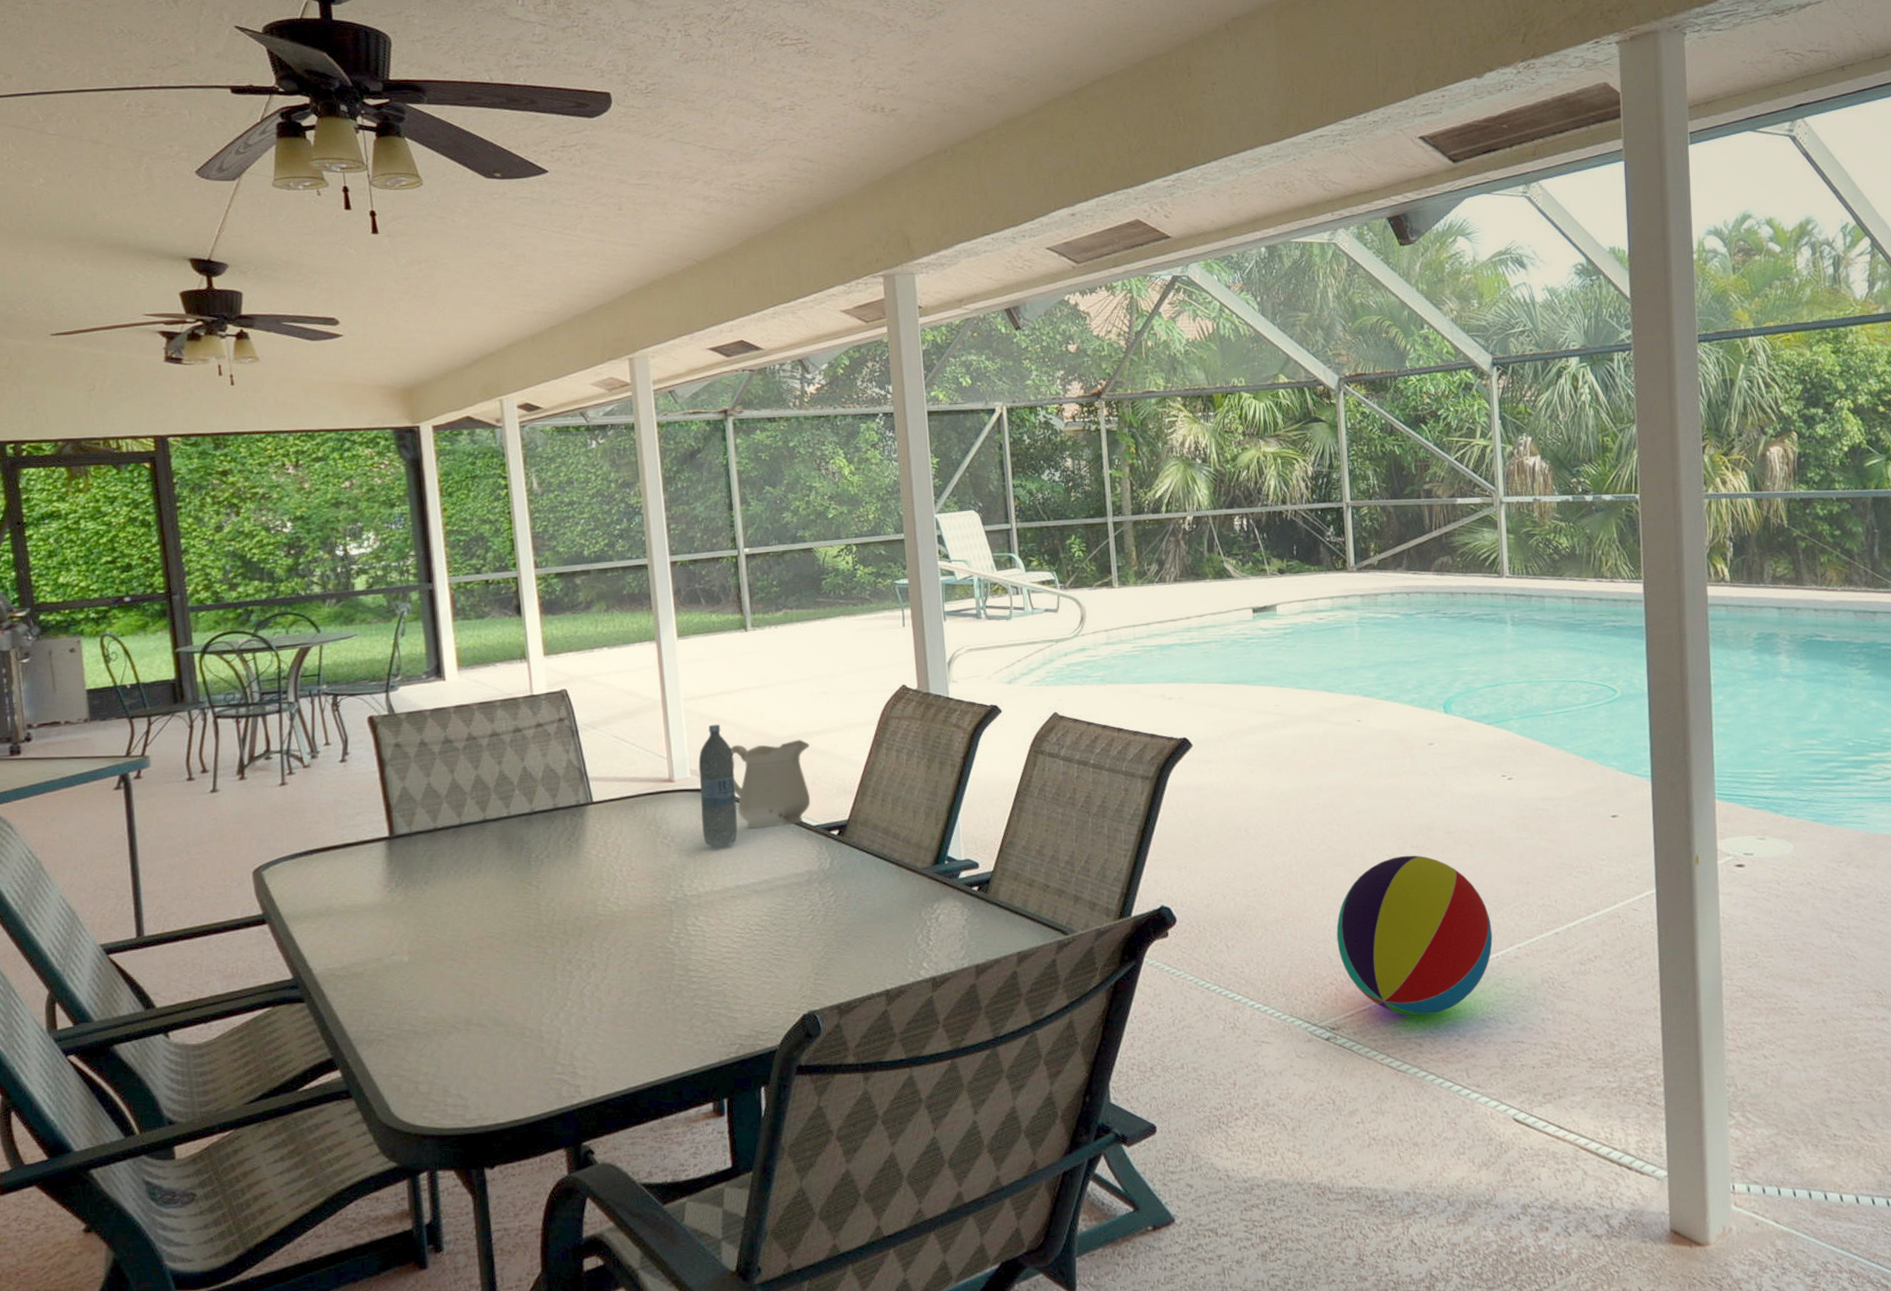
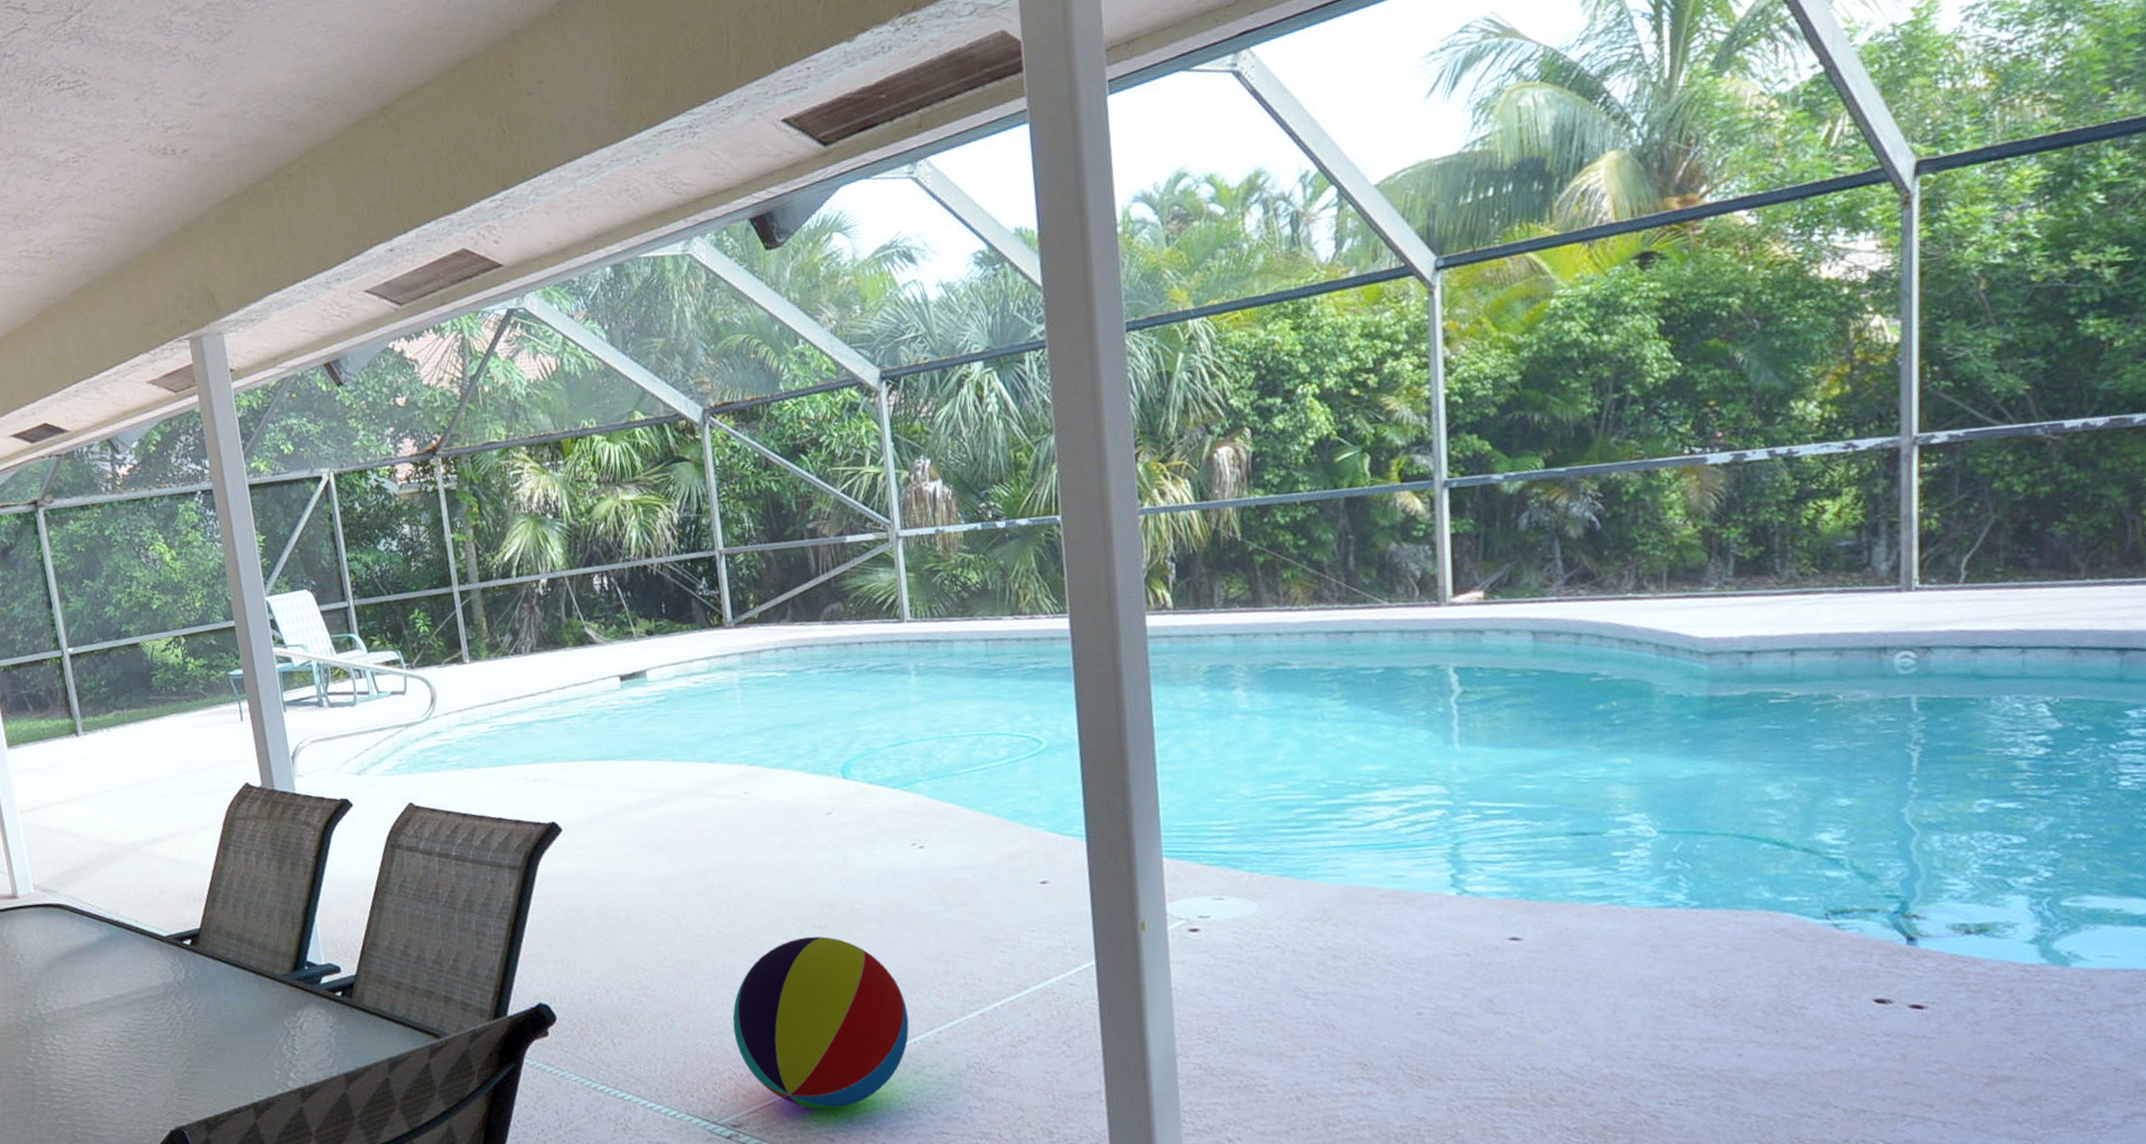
water bottle: present [698,724,738,848] -> none [41,835,88,964]
pitcher: present [730,739,811,829] -> none [72,847,160,943]

